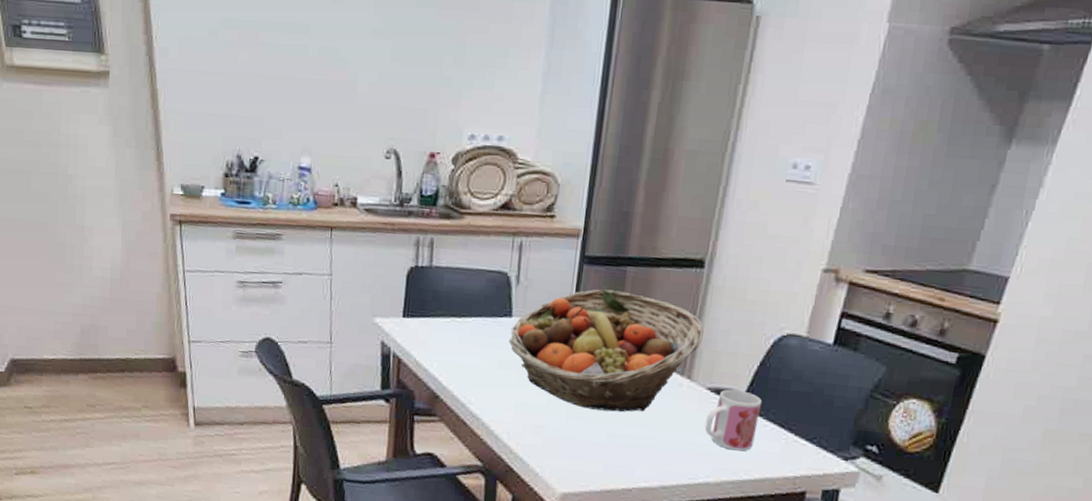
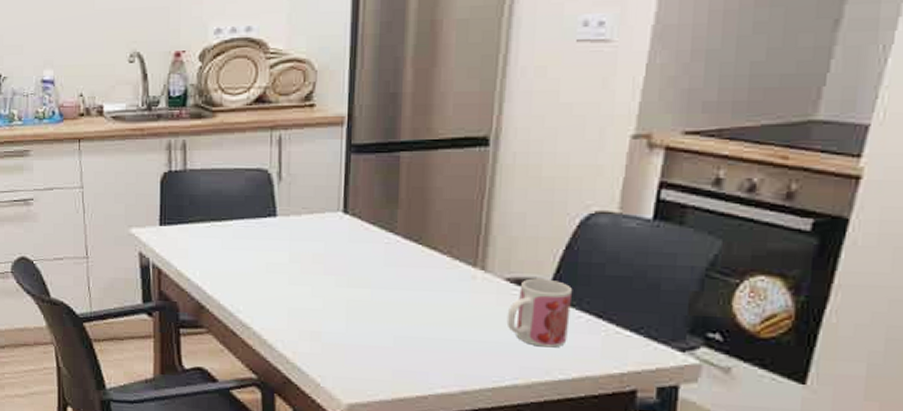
fruit basket: present [508,289,704,413] -> none [275,179,495,312]

